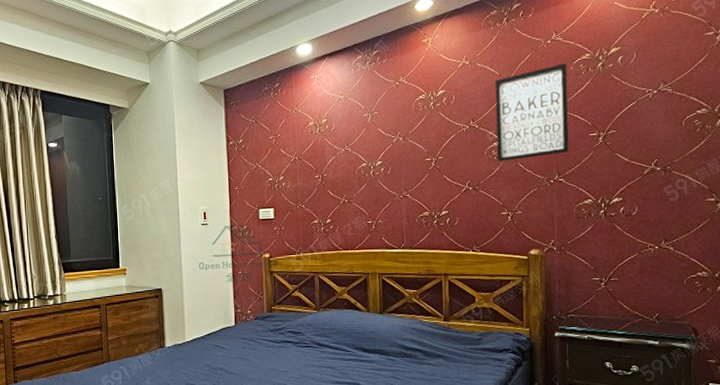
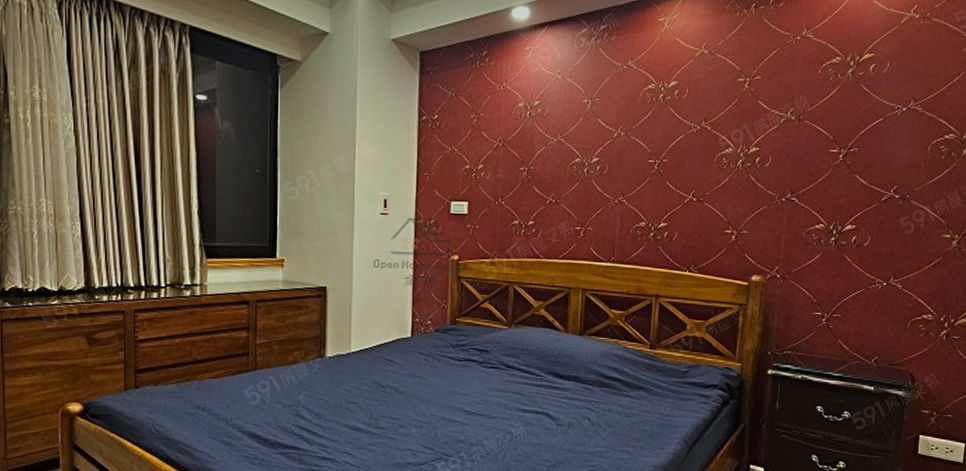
wall art: present [495,63,569,162] -> none [727,65,815,172]

